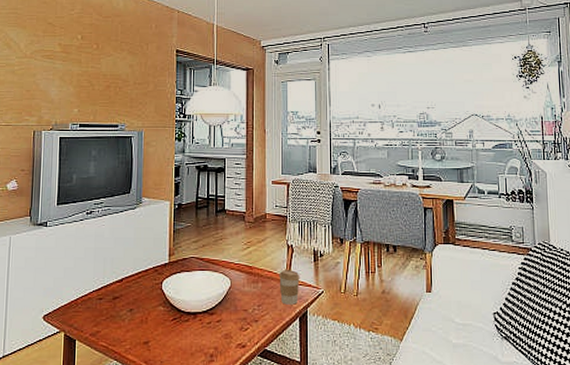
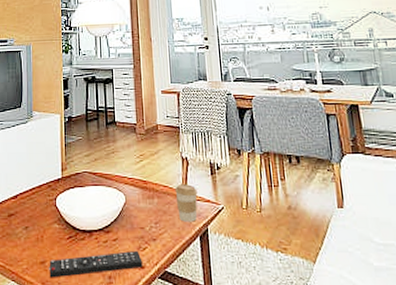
remote control: none [152,330,244,357] -> present [49,250,143,278]

